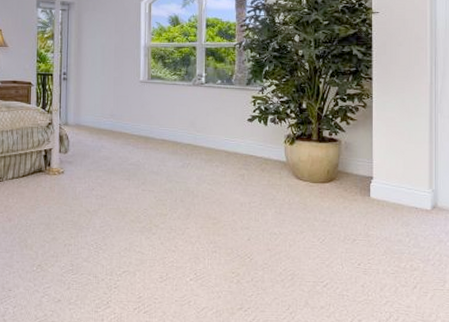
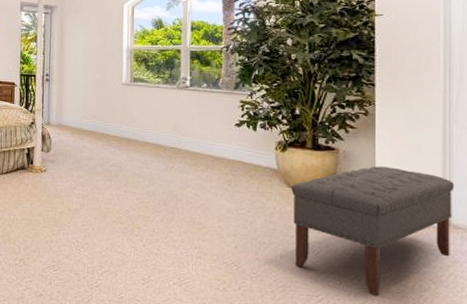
bench: none [299,155,440,277] -> present [291,166,455,295]

